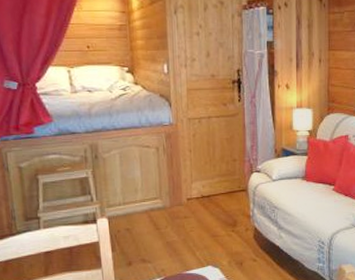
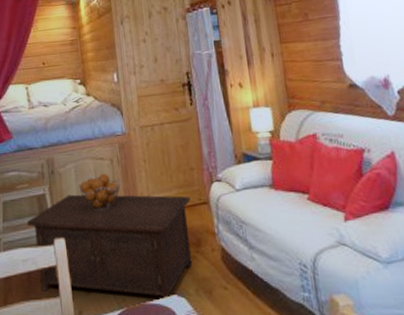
cabinet: none [69,178,231,269] -> present [27,194,193,299]
fruit basket: none [123,160,166,194] -> present [78,173,121,211]

